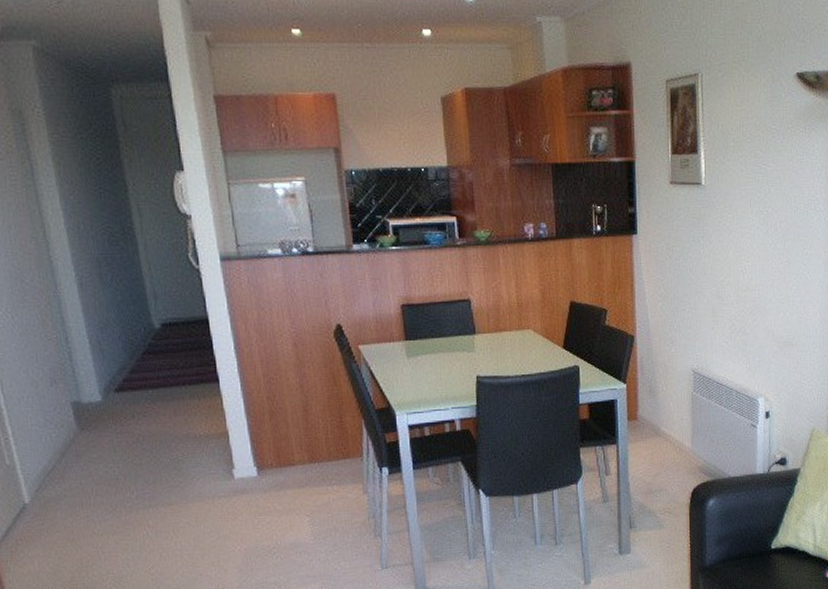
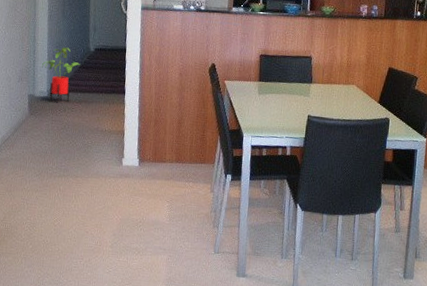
house plant: none [83,327,142,407] -> present [42,47,80,102]

